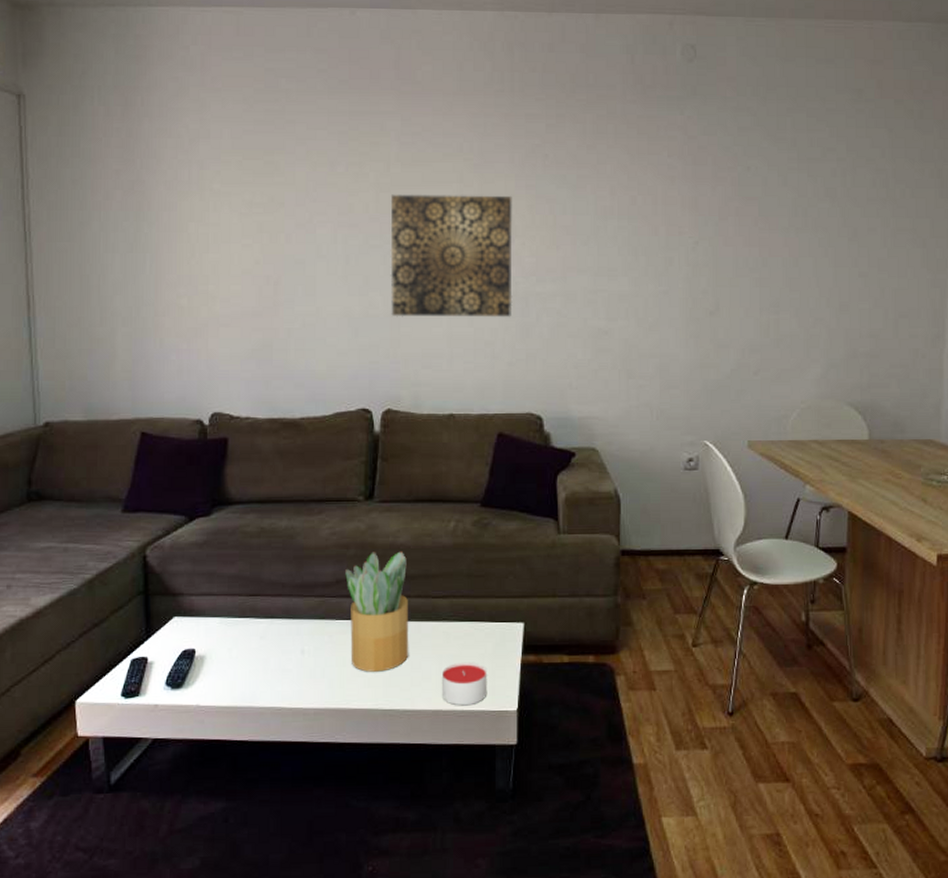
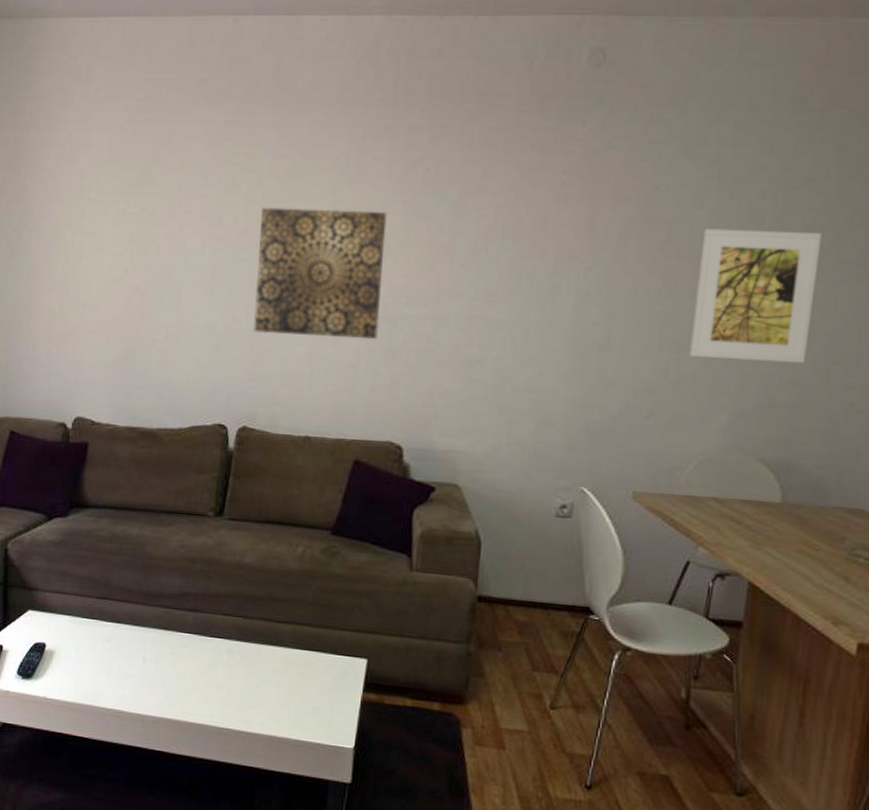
potted plant: present [345,551,408,672] -> none [190,568,252,690]
candle: present [441,662,488,706] -> none [277,691,326,736]
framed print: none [785,203,883,318] -> present [690,228,822,364]

